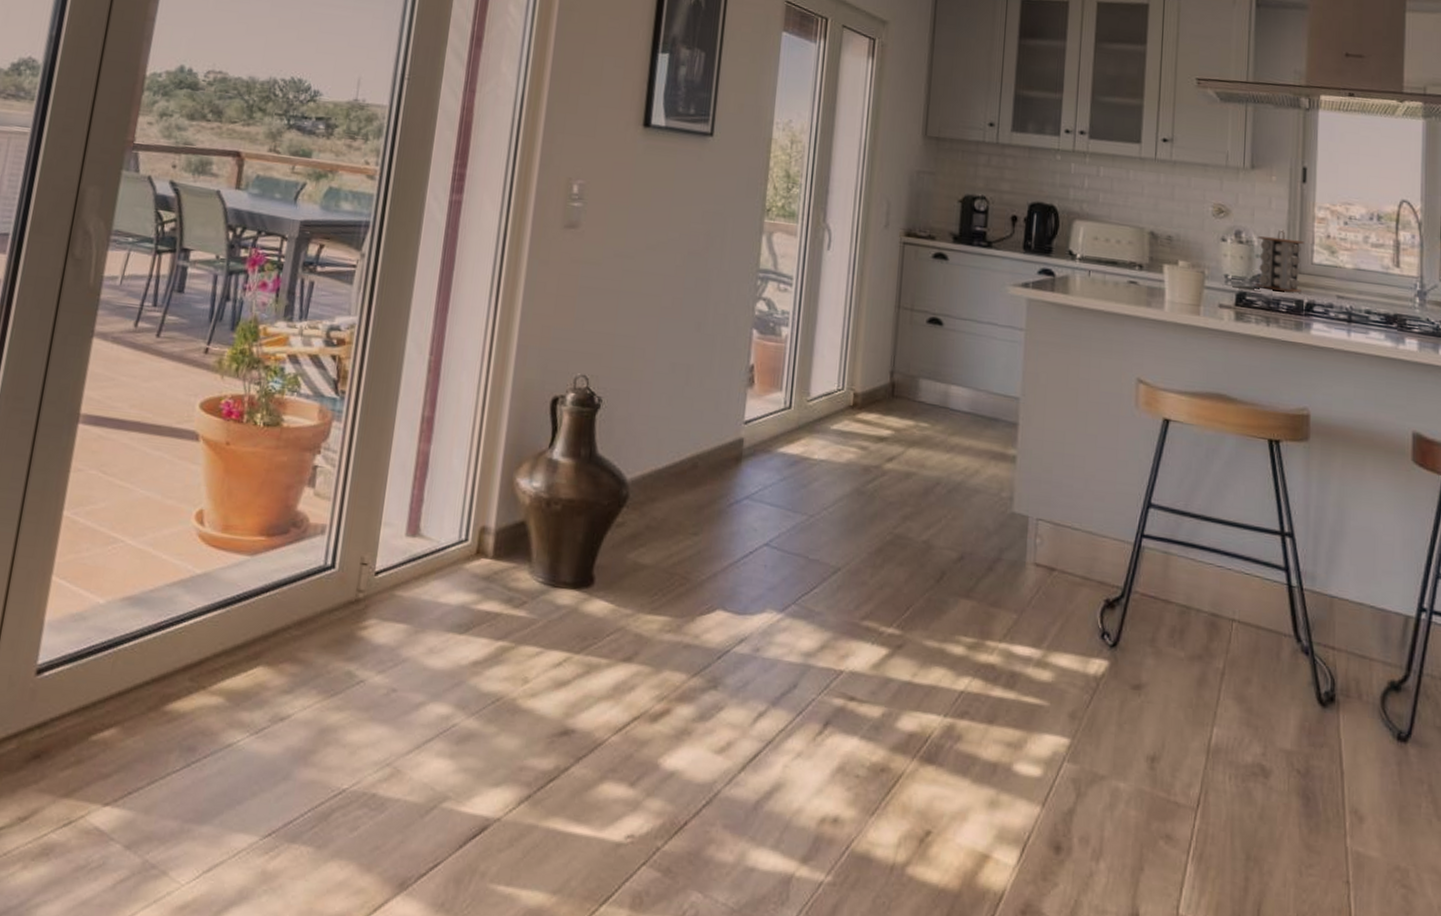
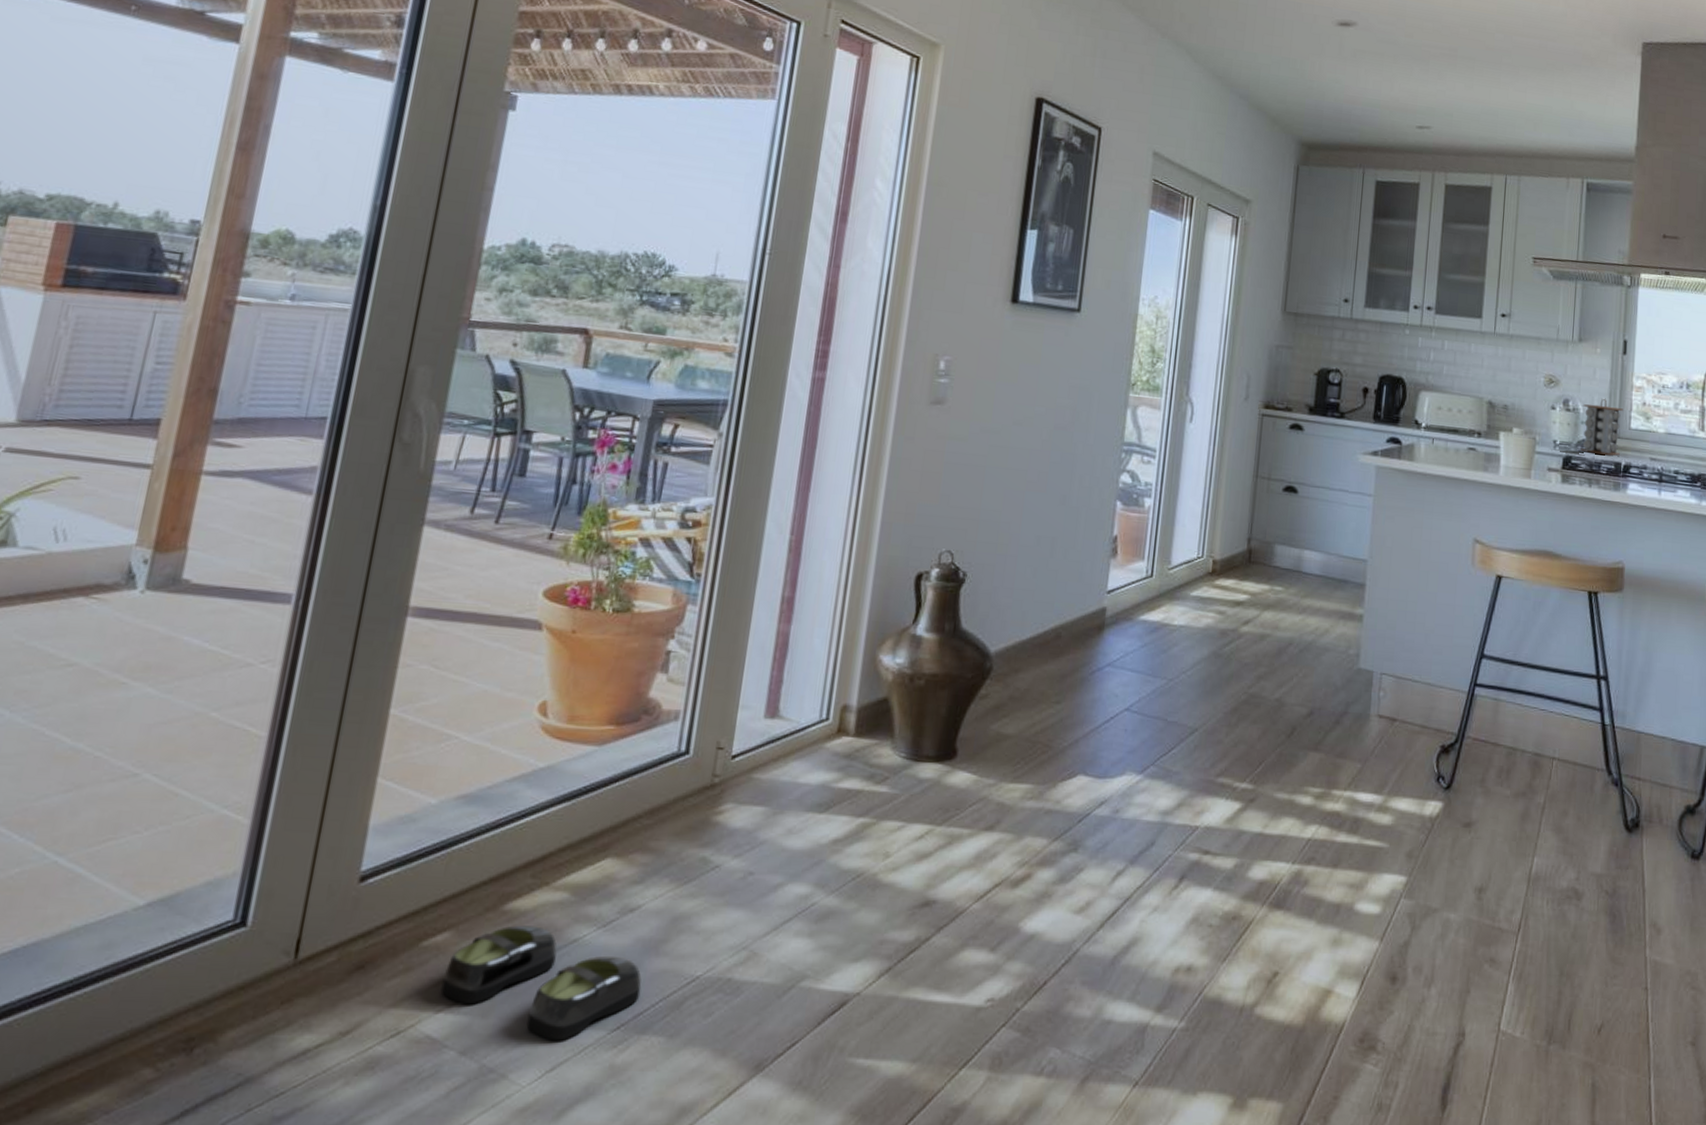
slippers: none [107,726,292,843] -> present [440,925,642,1041]

